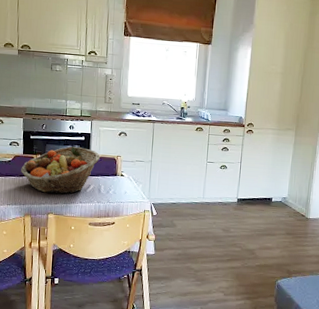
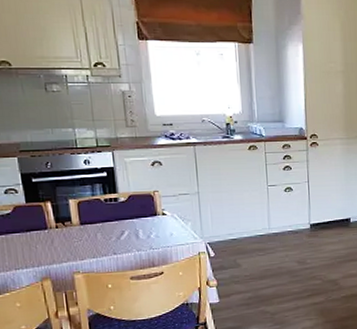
fruit basket: present [21,146,101,194] -> none [26,185,132,248]

